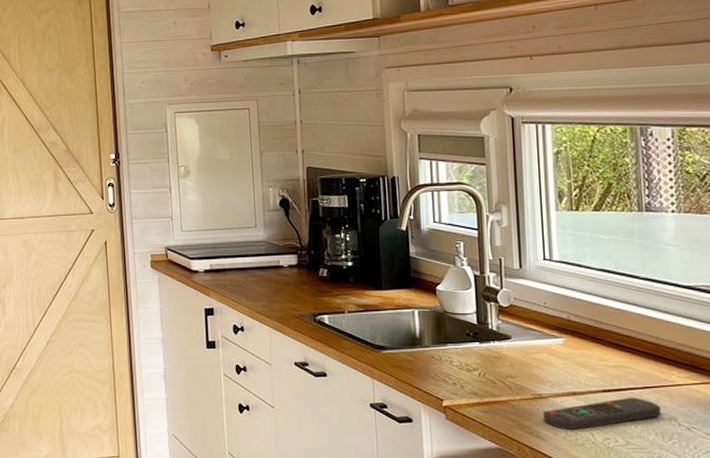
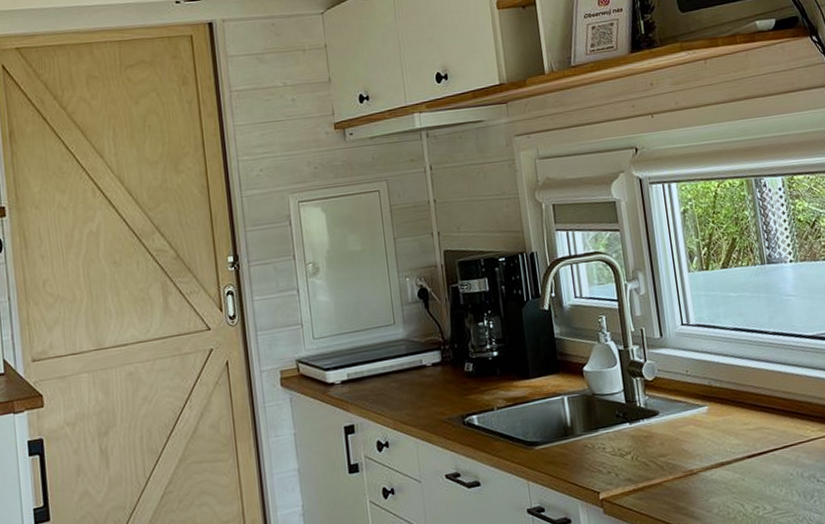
remote control: present [543,397,662,431] -> none [696,458,802,506]

